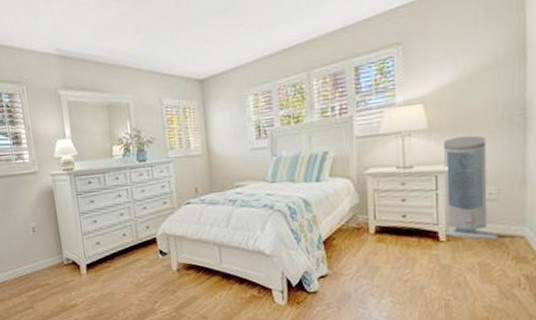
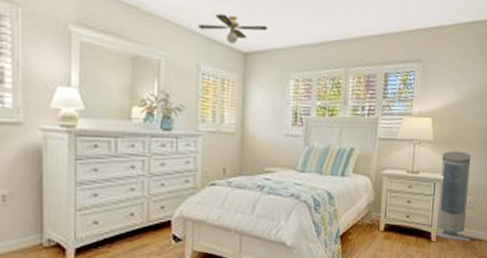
ceiling fan: none [156,47,219,75] -> present [198,13,267,44]

